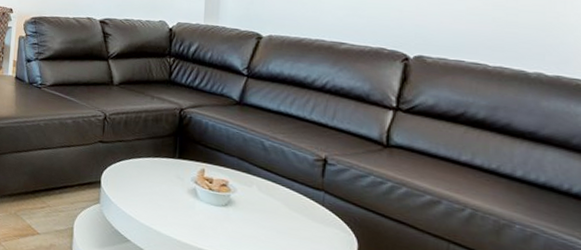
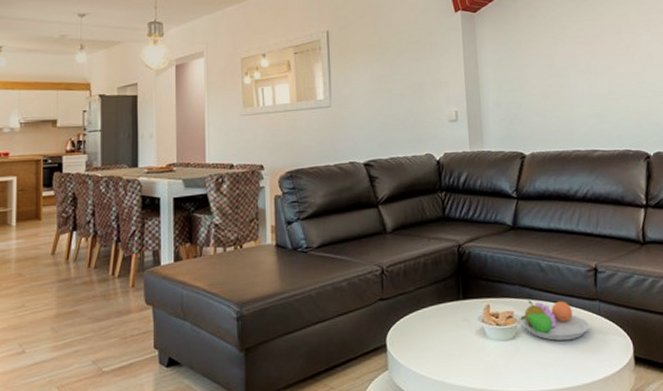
fruit bowl: none [235,174,311,223] -> present [520,300,590,341]

